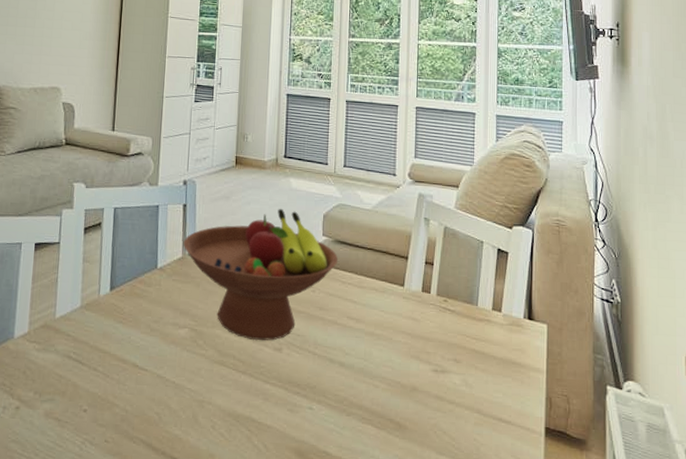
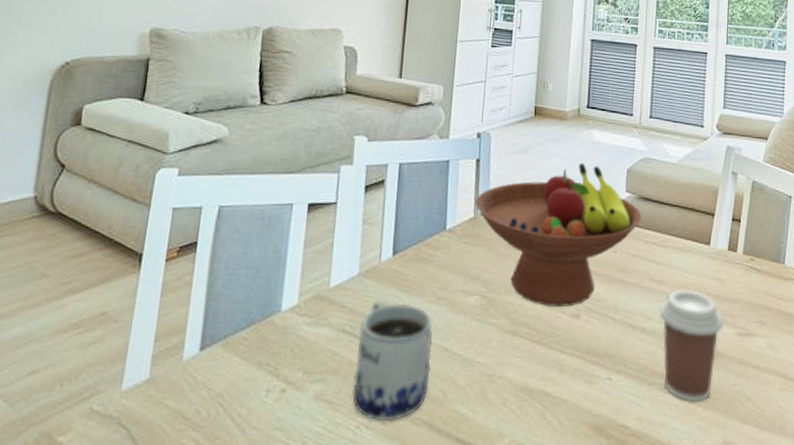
mug: none [77,329,148,439] -> present [352,298,433,422]
coffee cup: none [356,327,419,433] -> present [658,289,724,402]

